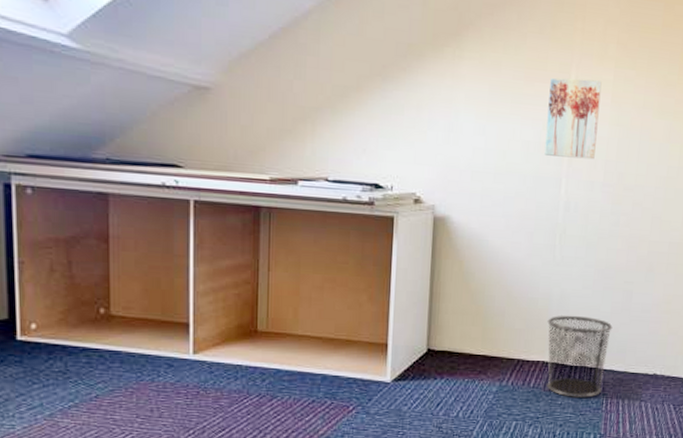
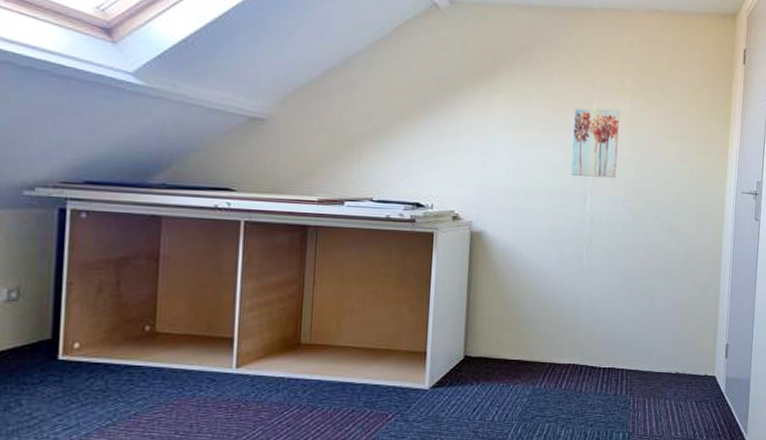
waste bin: present [547,315,613,398] -> none [577,319,637,398]

